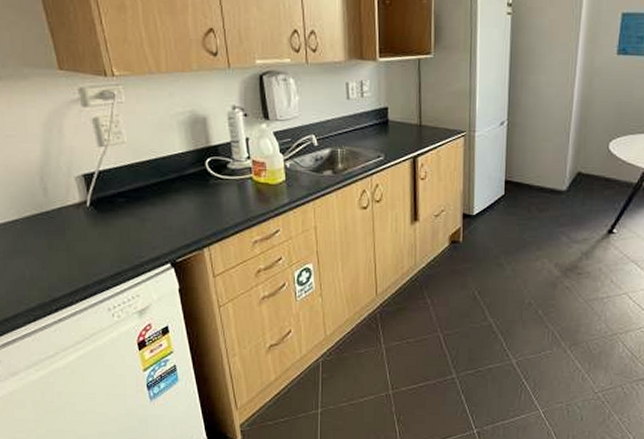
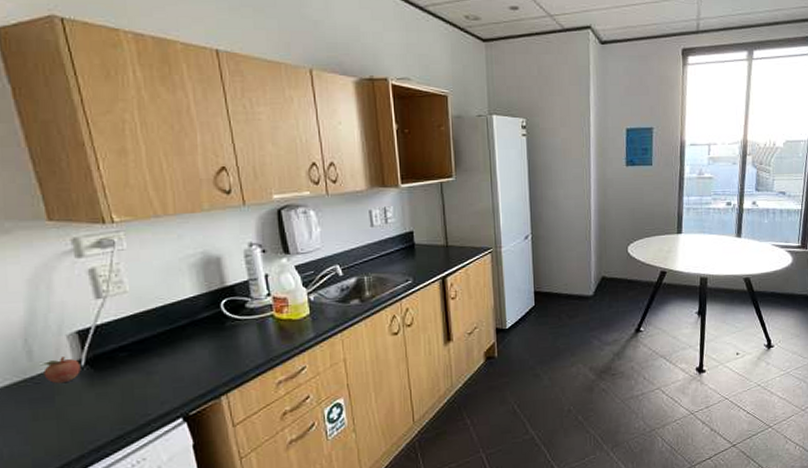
fruit: none [56,196,86,220] -> present [43,357,80,384]

